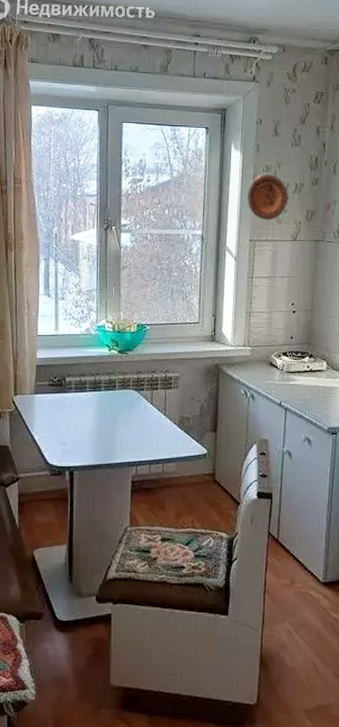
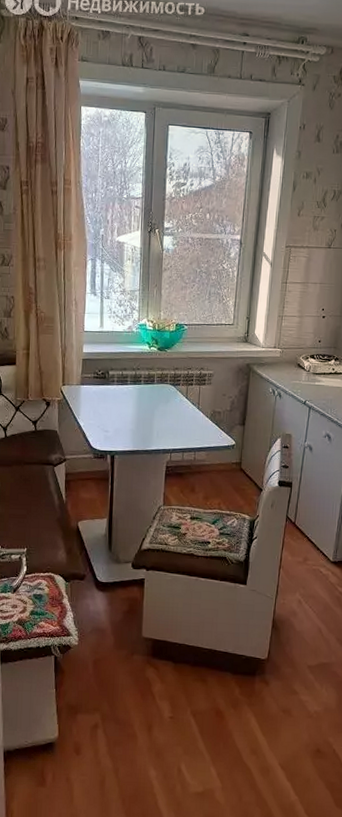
decorative plate: present [246,174,288,220] -> none [285,180,326,227]

